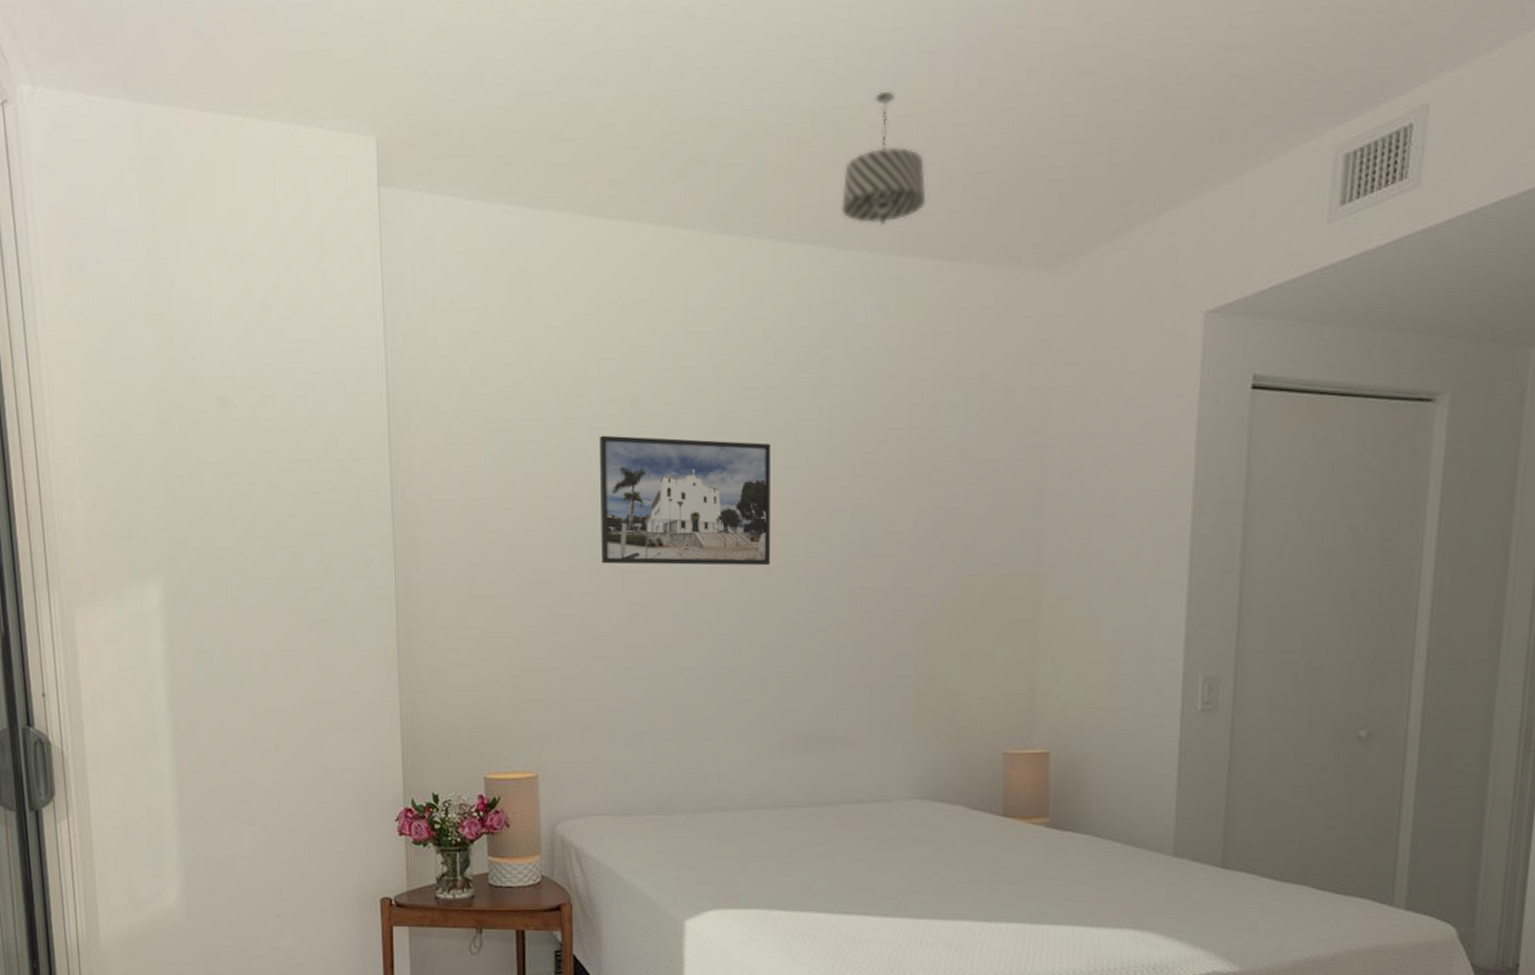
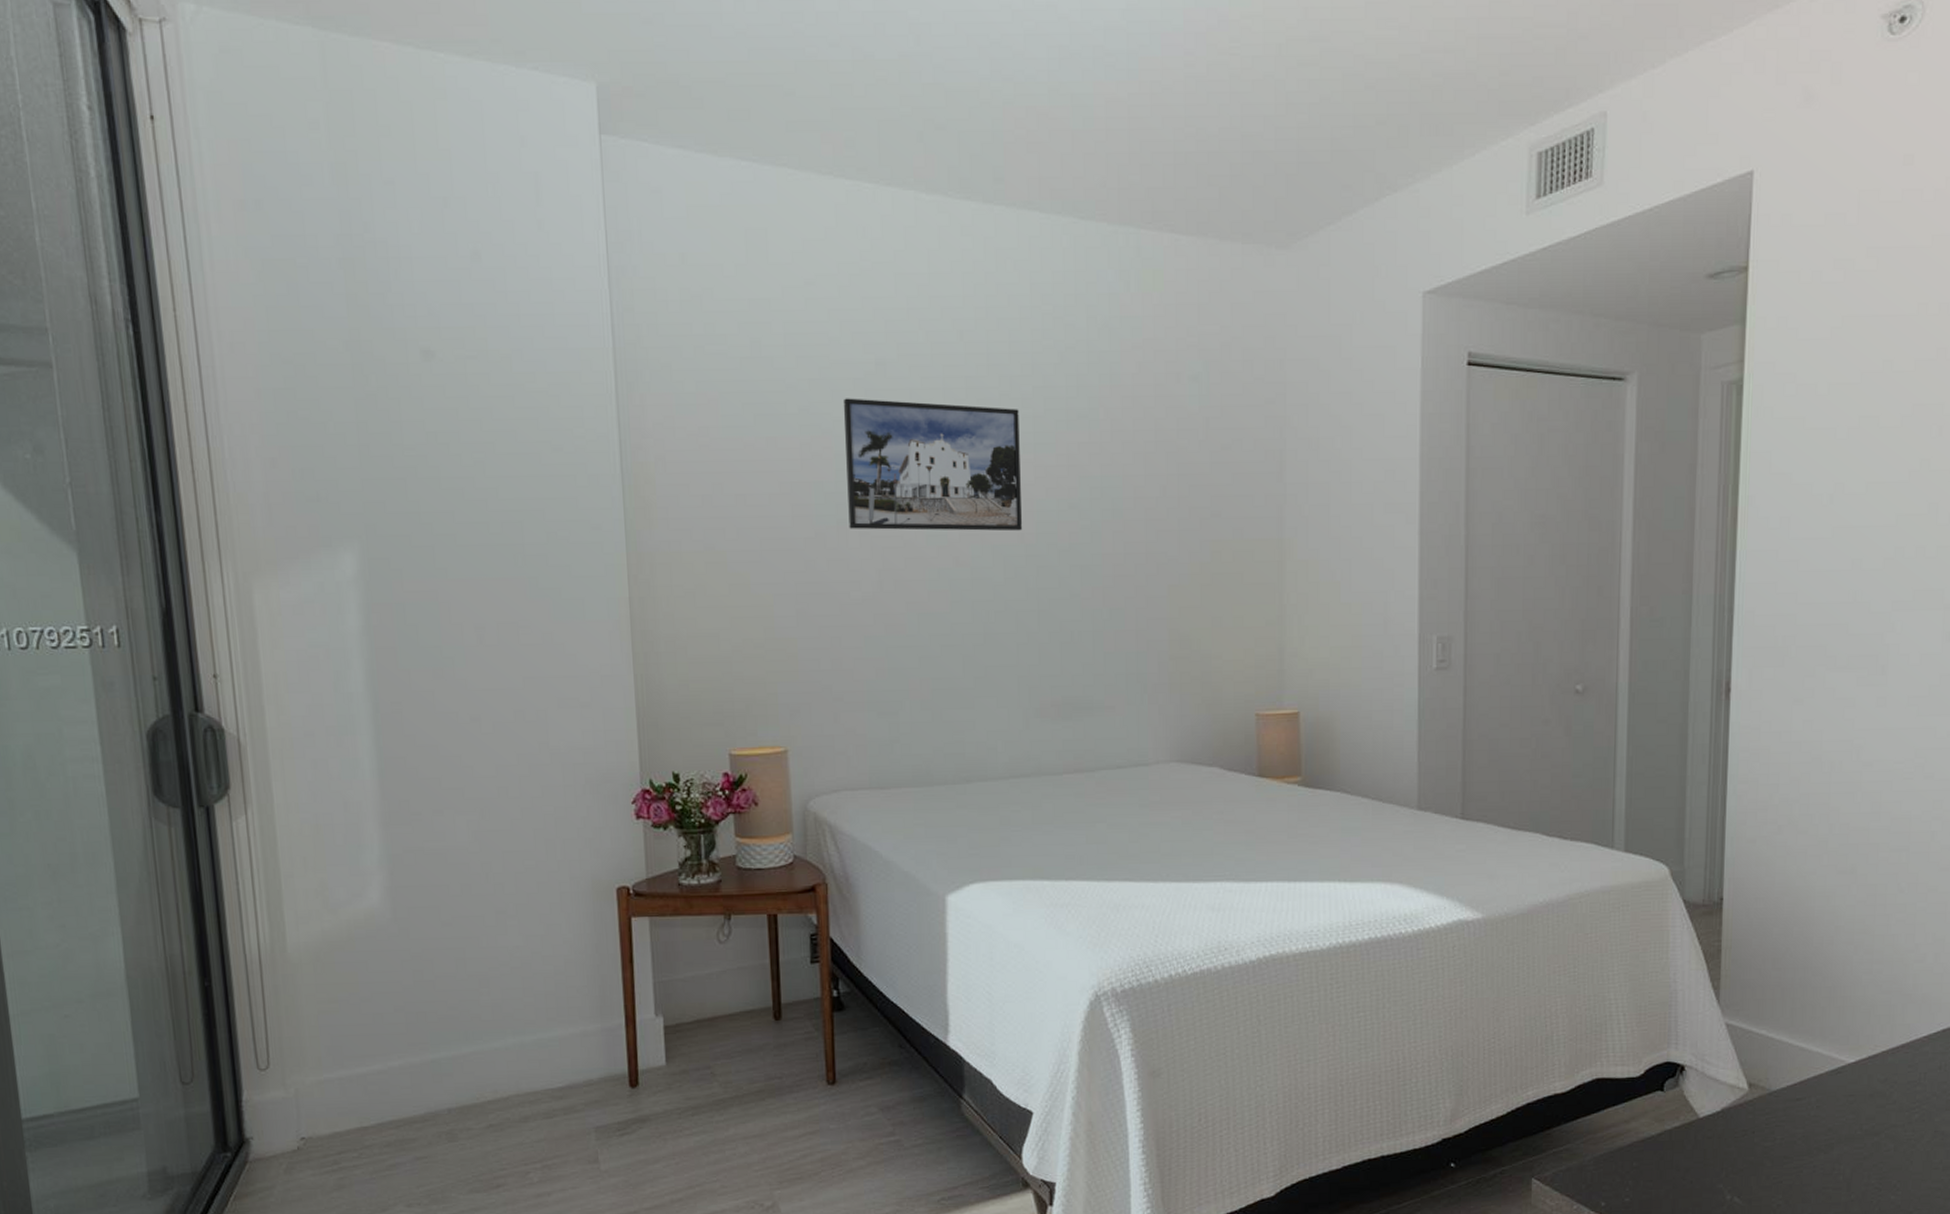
pendant light: present [841,90,927,225] -> none [1080,69,1163,198]

